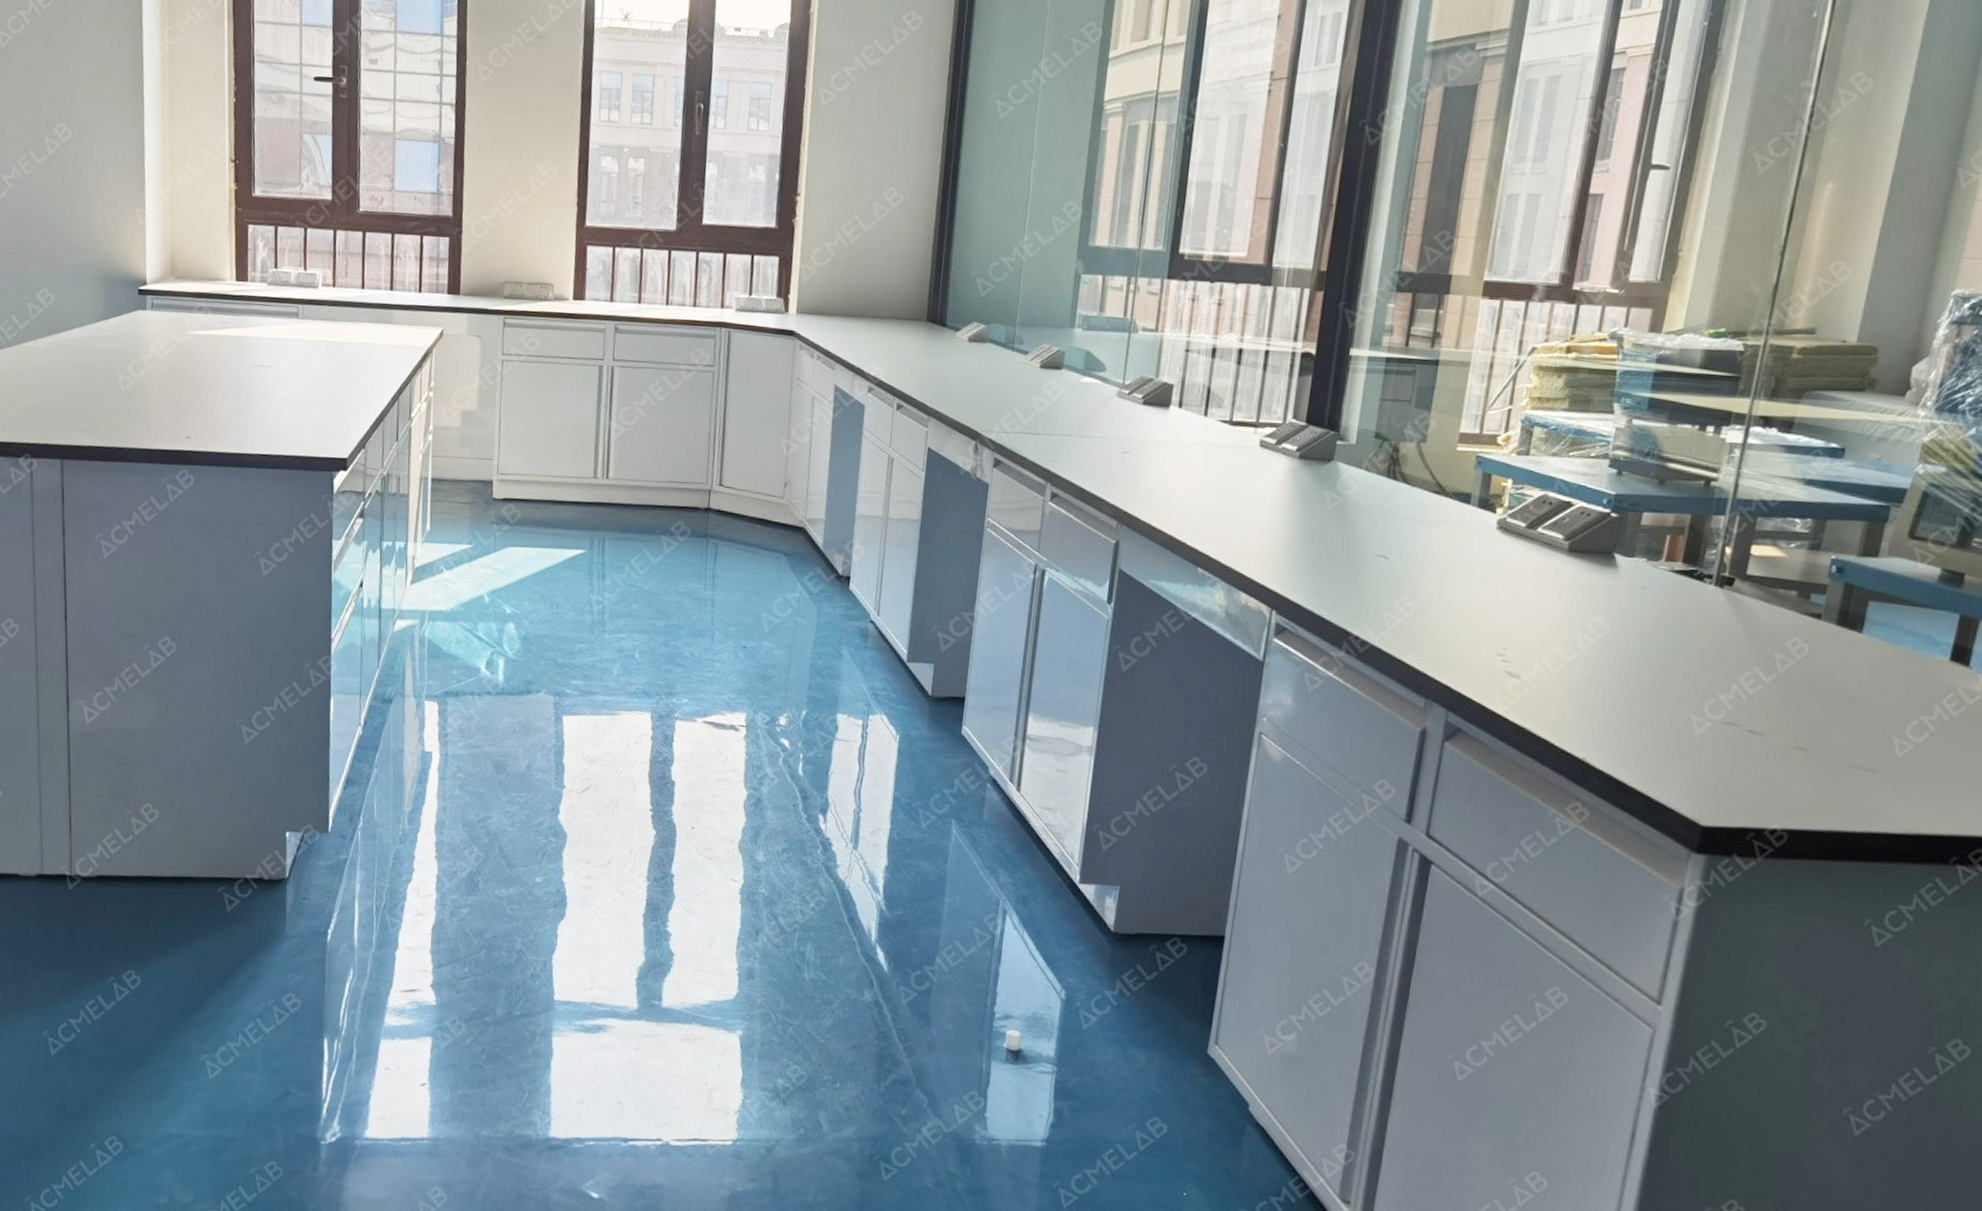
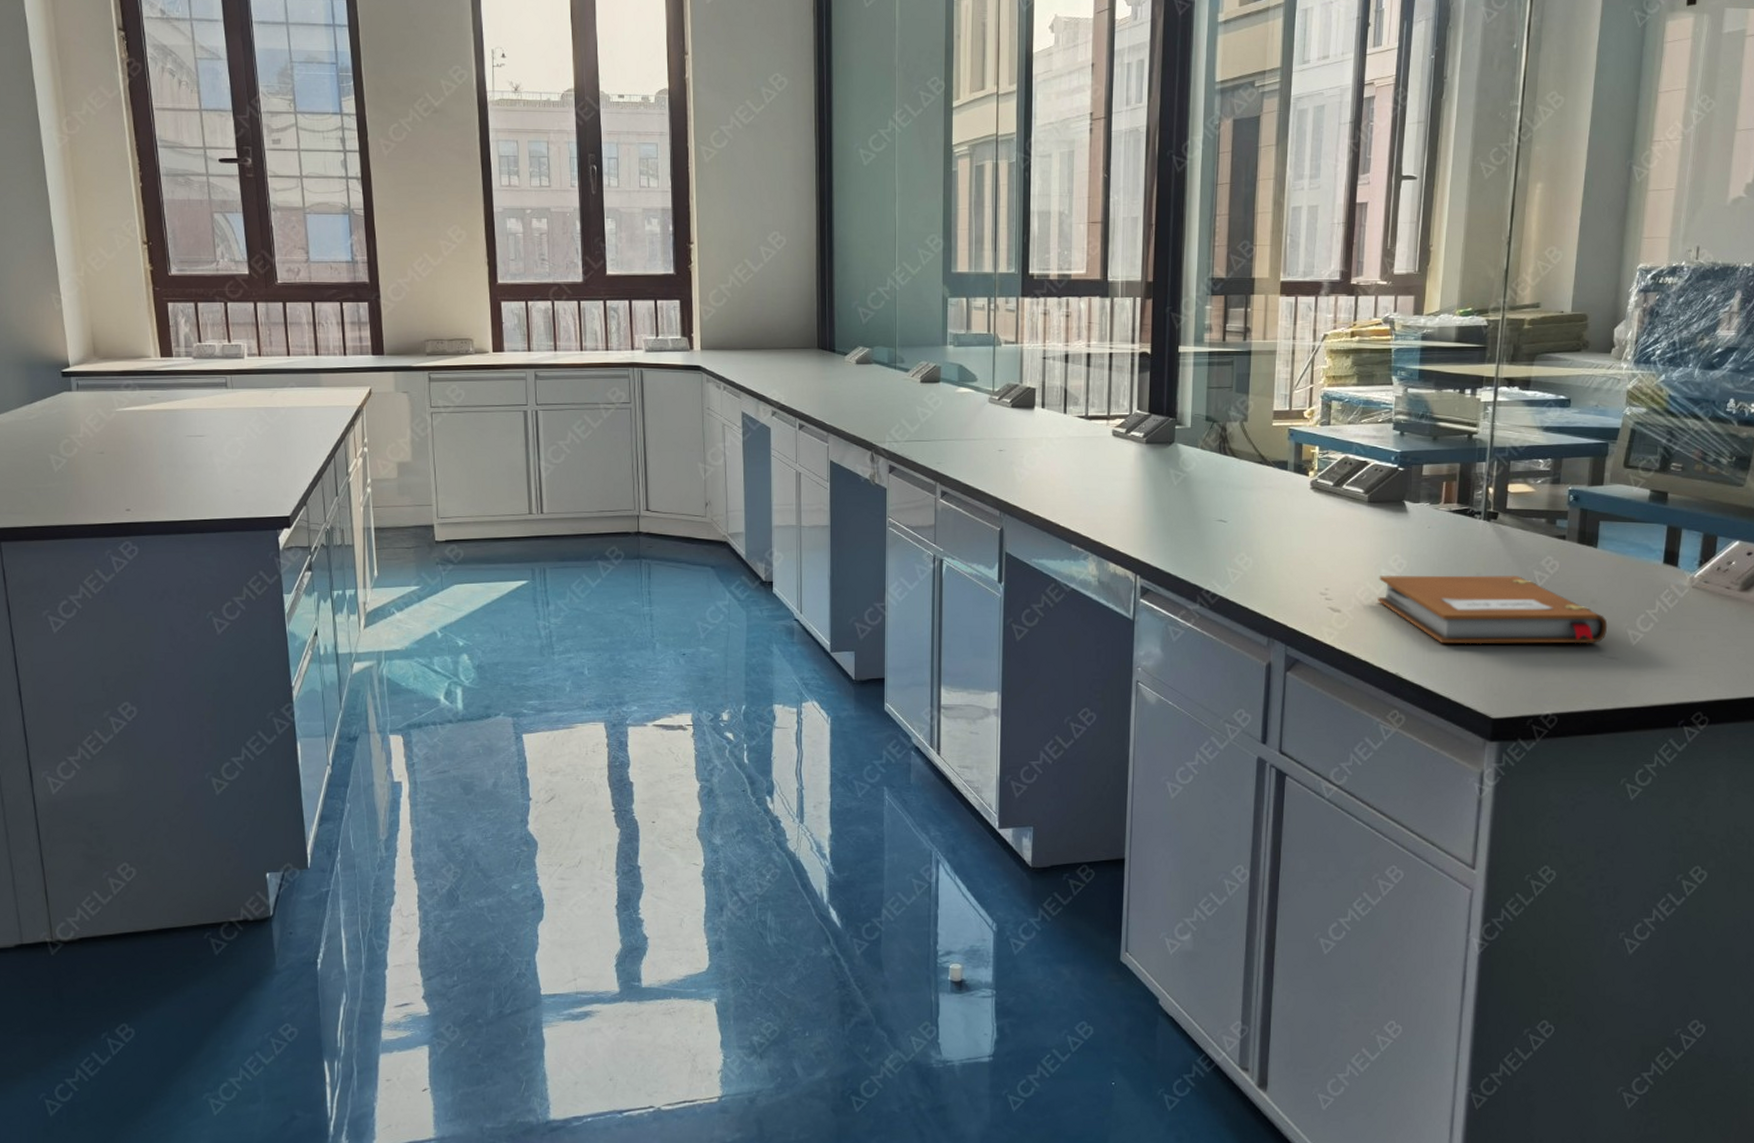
notebook: none [1568,640,1867,750] -> present [1377,575,1608,644]

